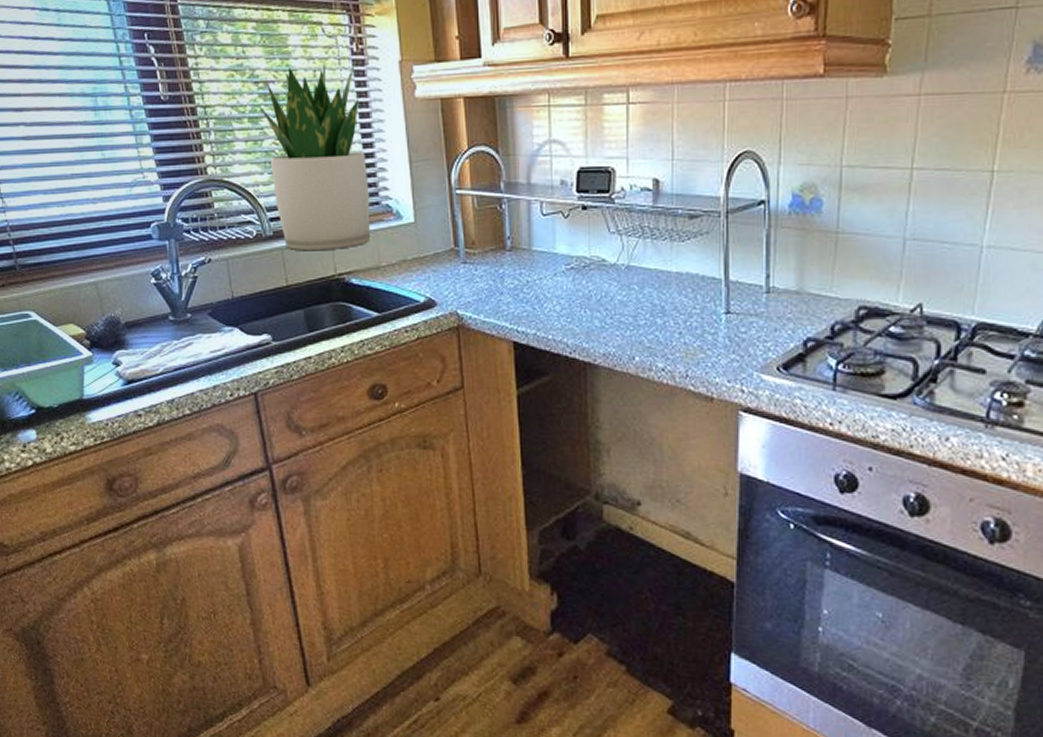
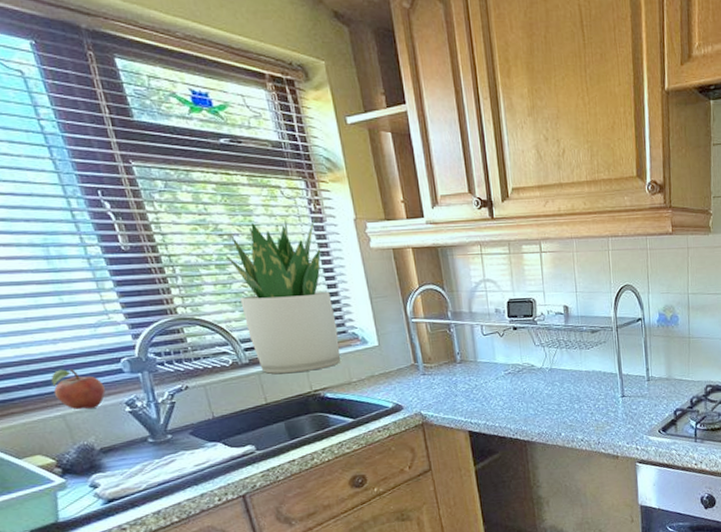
fruit: none [88,232,134,278] -> present [51,369,106,410]

